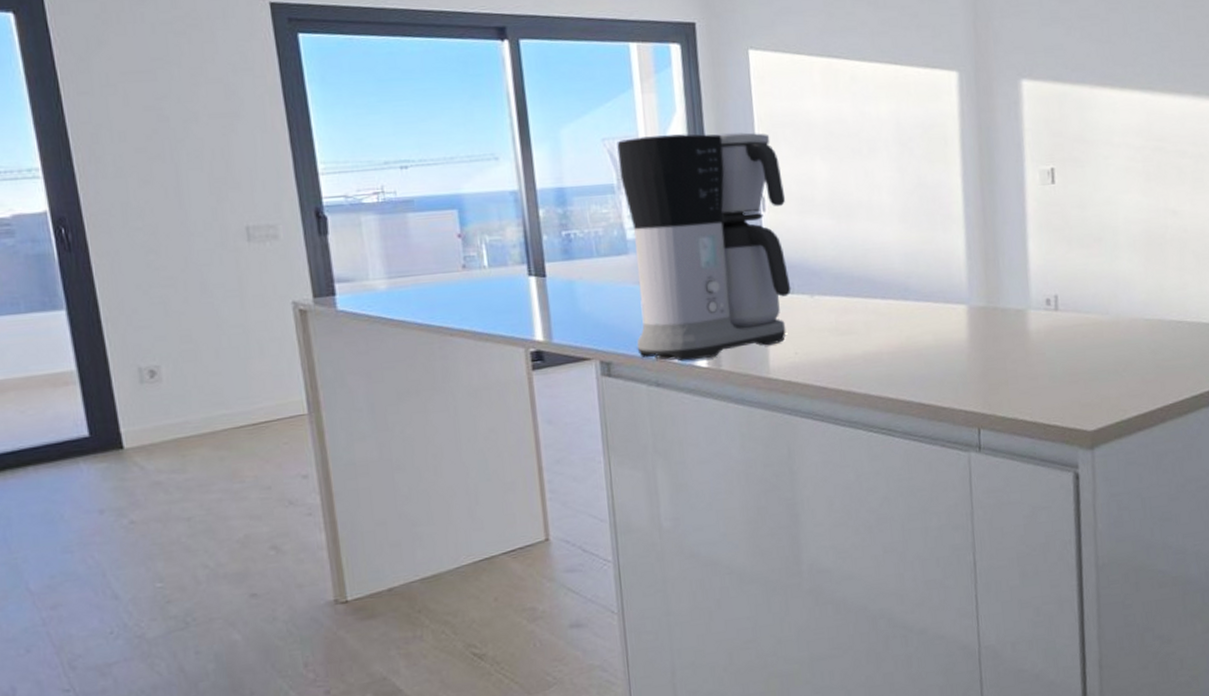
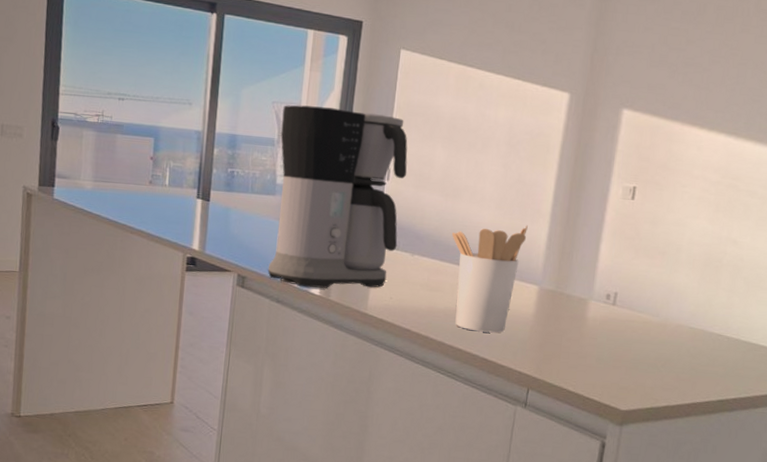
utensil holder: none [854,235,942,374] -> present [452,225,528,333]

